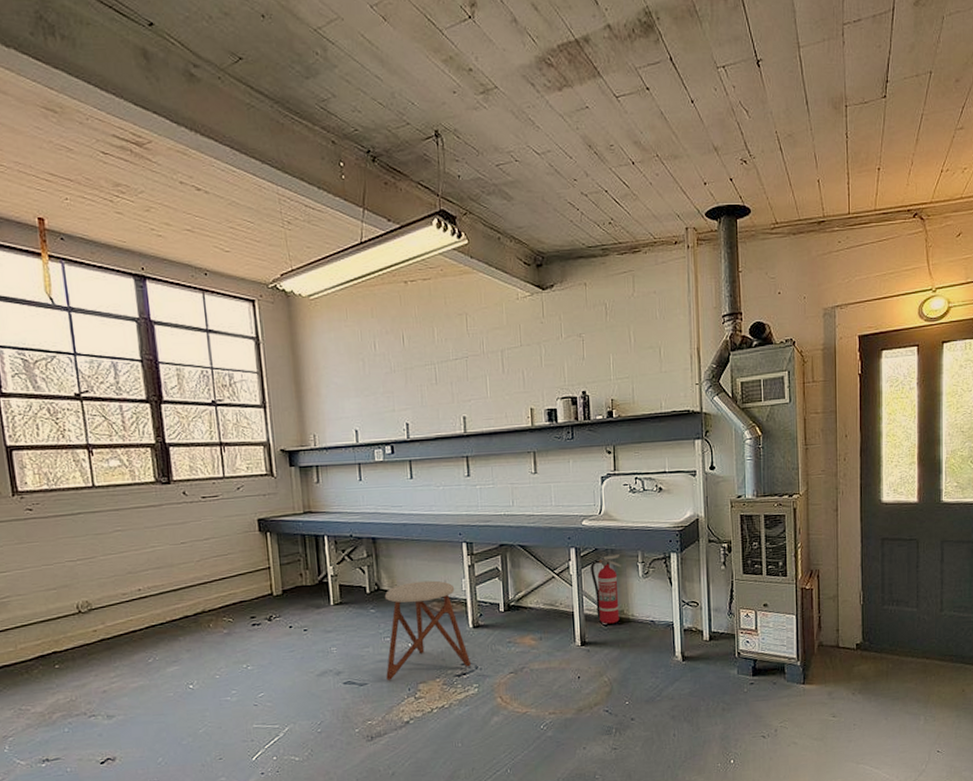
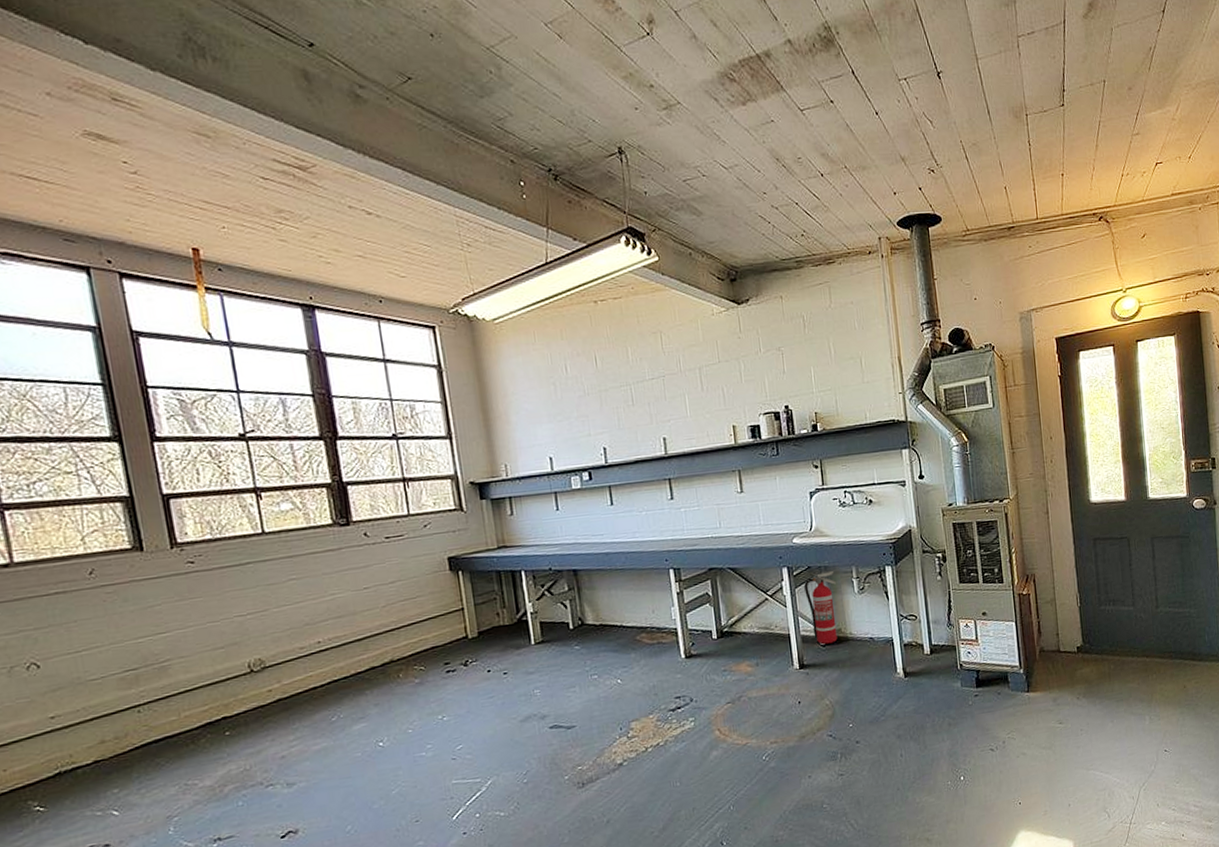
stool: present [384,580,471,682] -> none [589,610,685,722]

